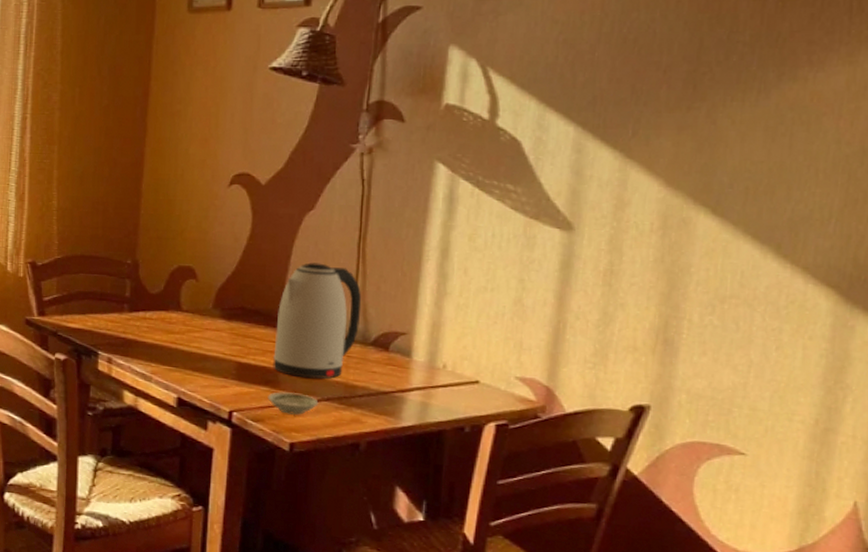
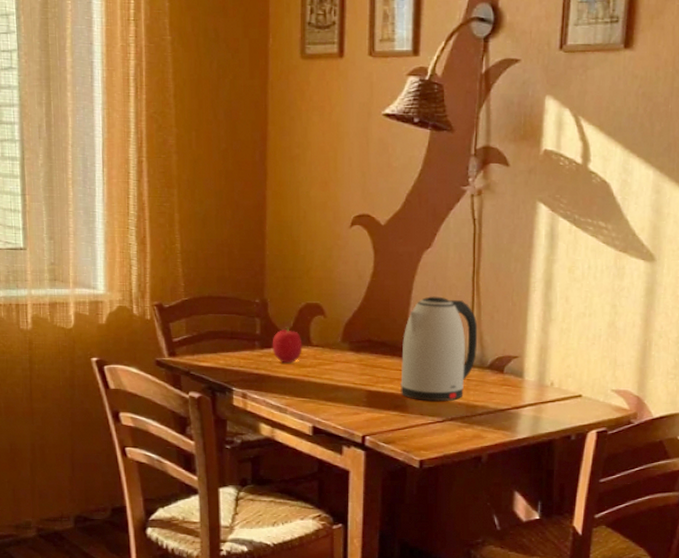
fruit: none [141,290,172,329] -> present [272,327,303,364]
saucer: present [268,392,319,415] -> none [397,415,444,435]

